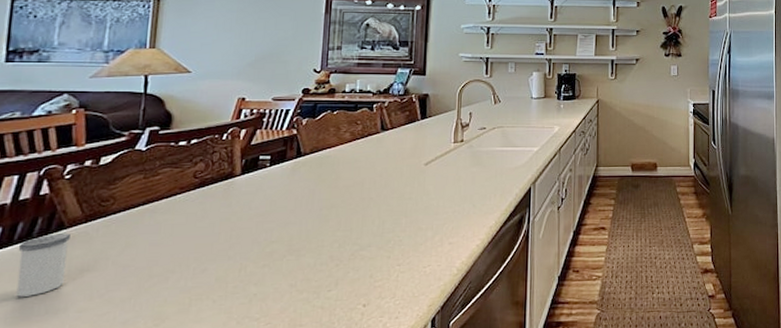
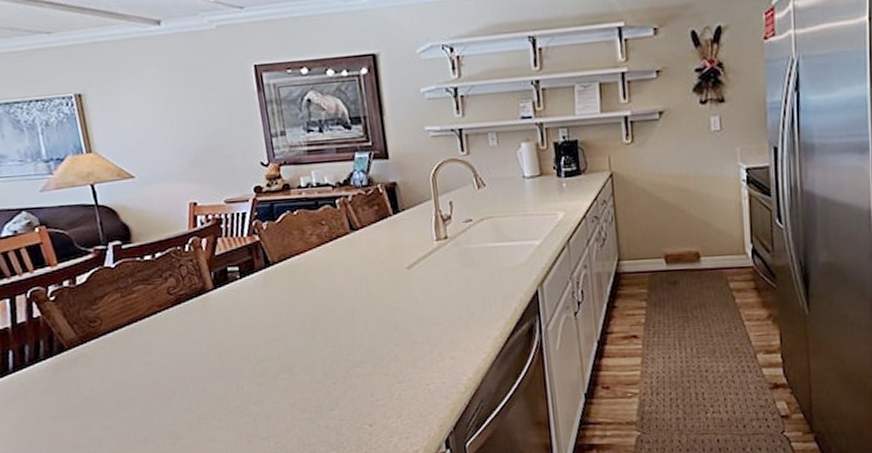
salt shaker: present [16,233,70,297] -> none [32,355,81,416]

